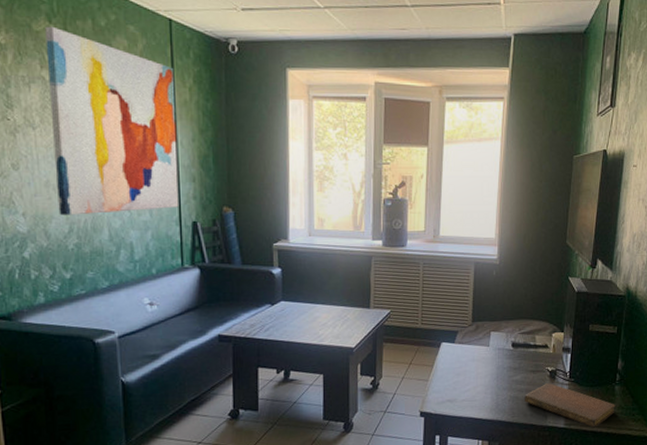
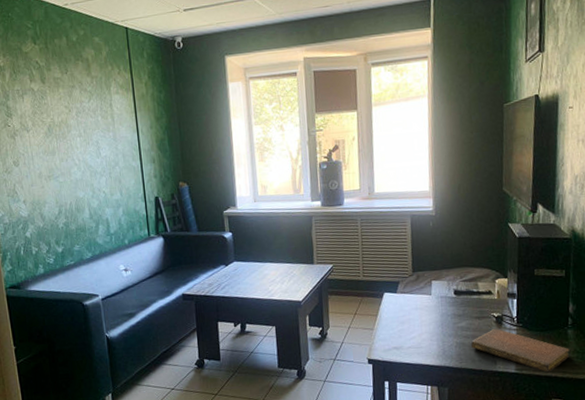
wall art: present [45,26,179,216] -> none [31,46,143,200]

